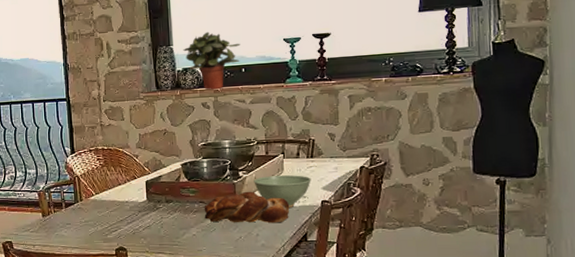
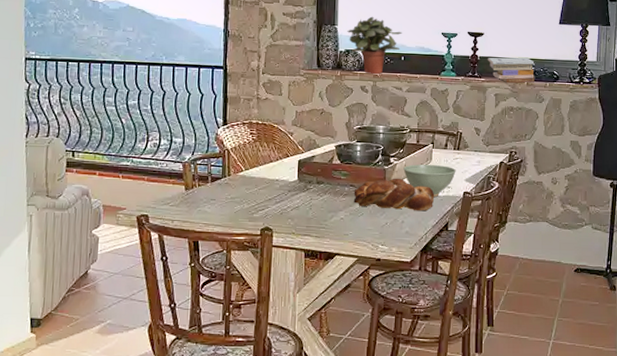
books: none [336,53,395,83] -> present [487,57,535,84]

